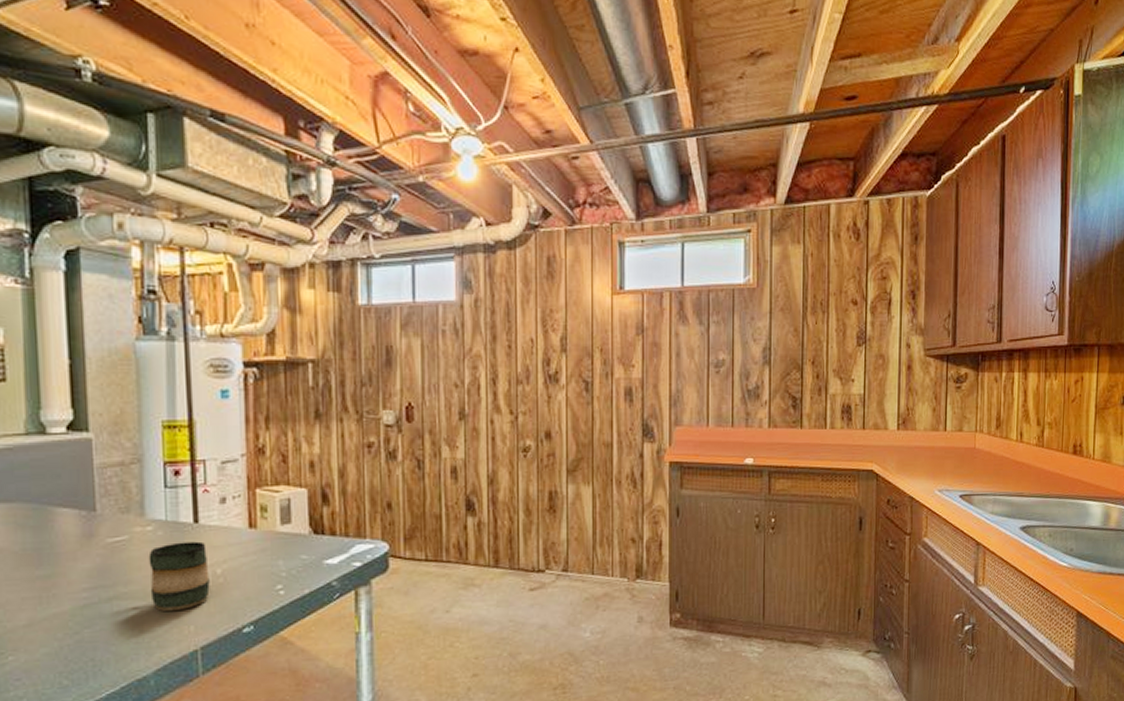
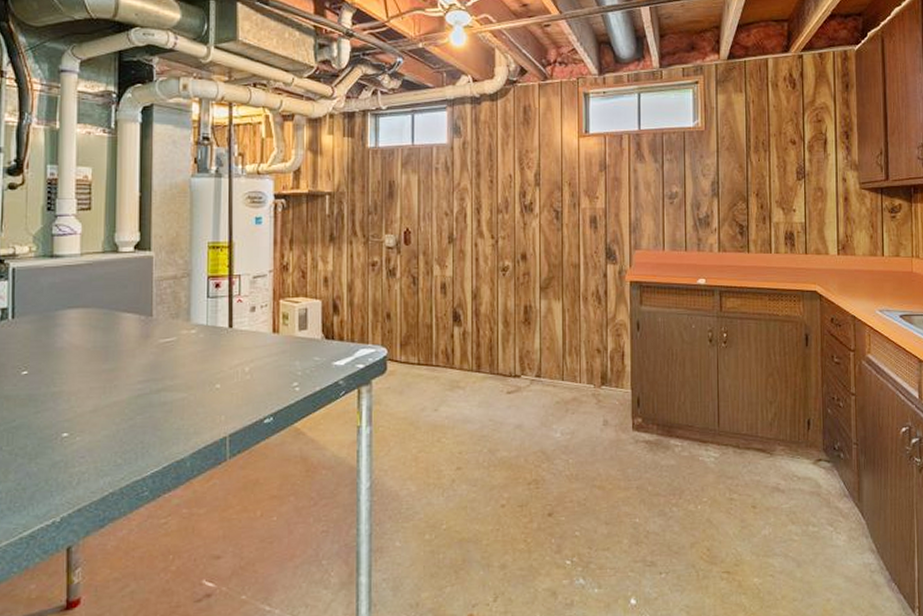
mug: present [148,541,210,611] -> none [191,343,239,402]

